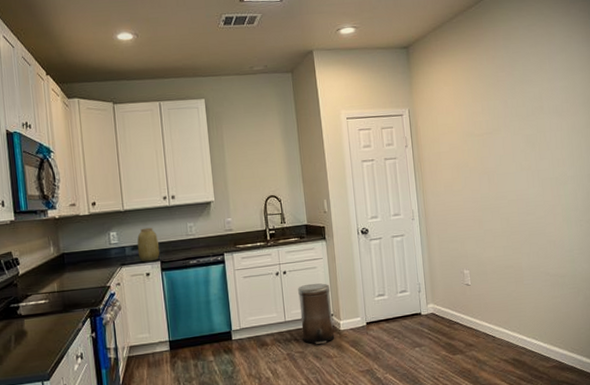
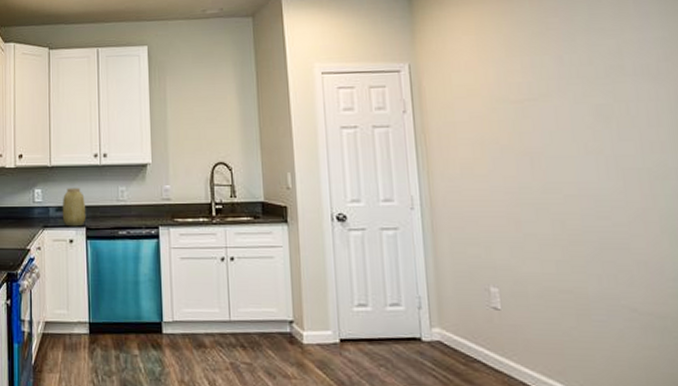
pedal bin: present [298,283,335,345] -> none [248,277,295,358]

